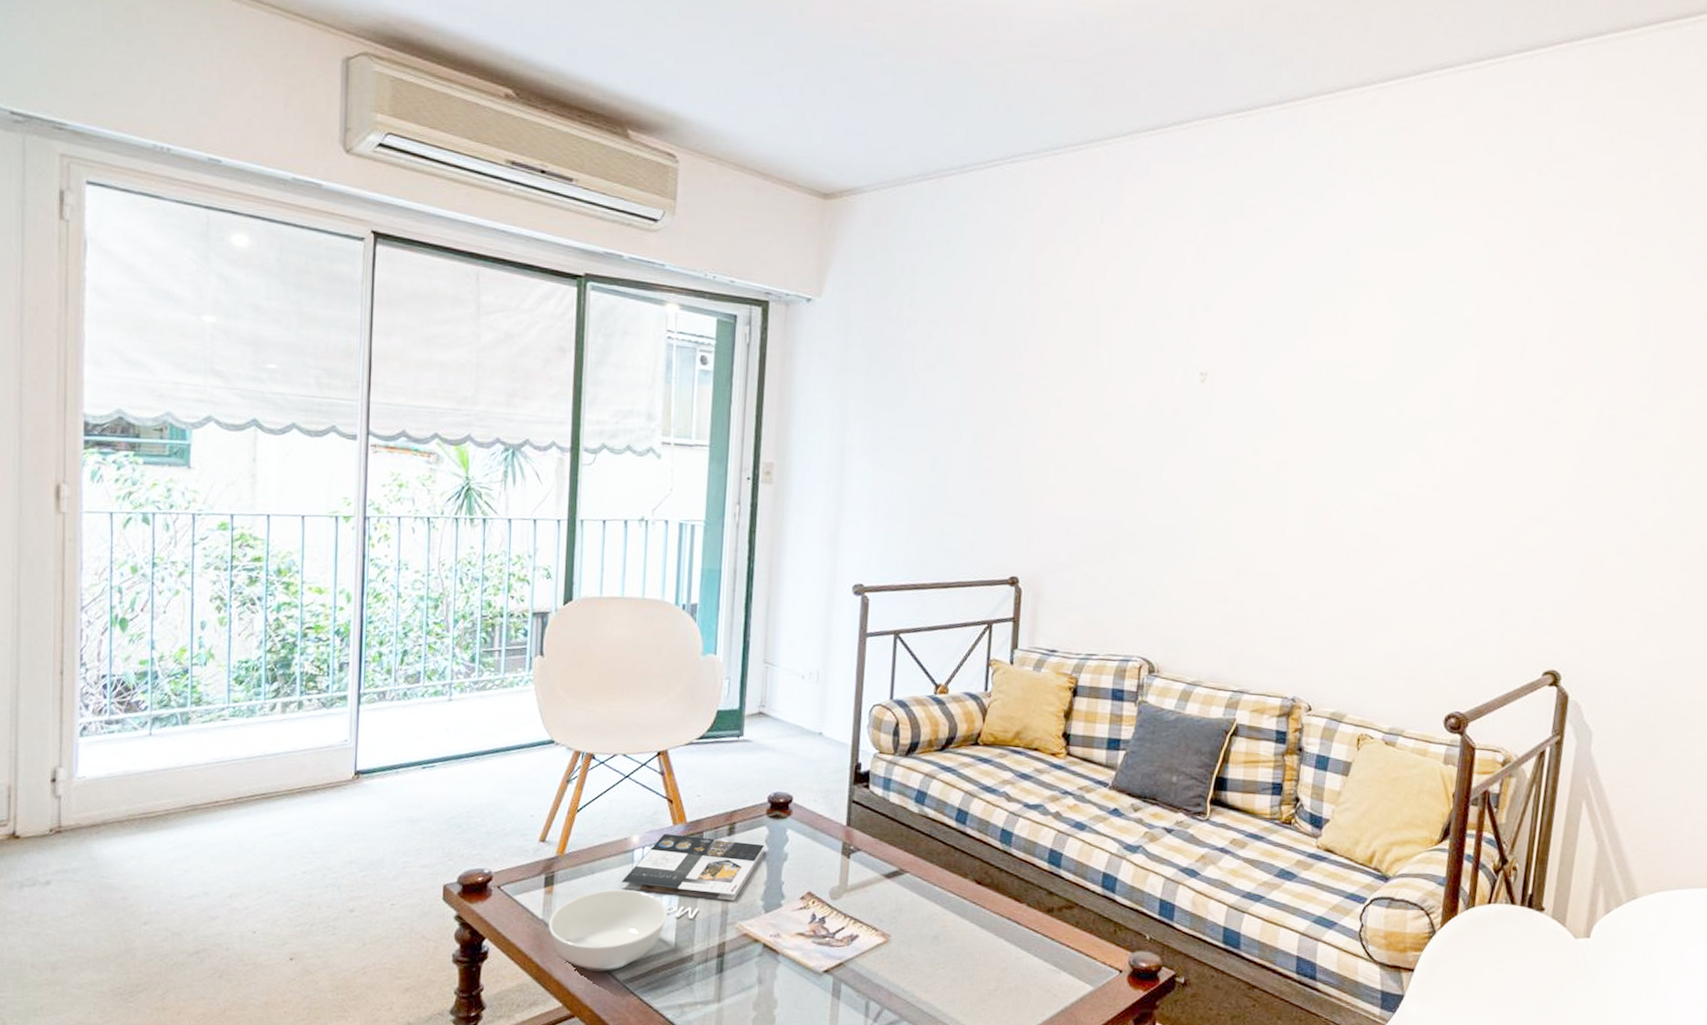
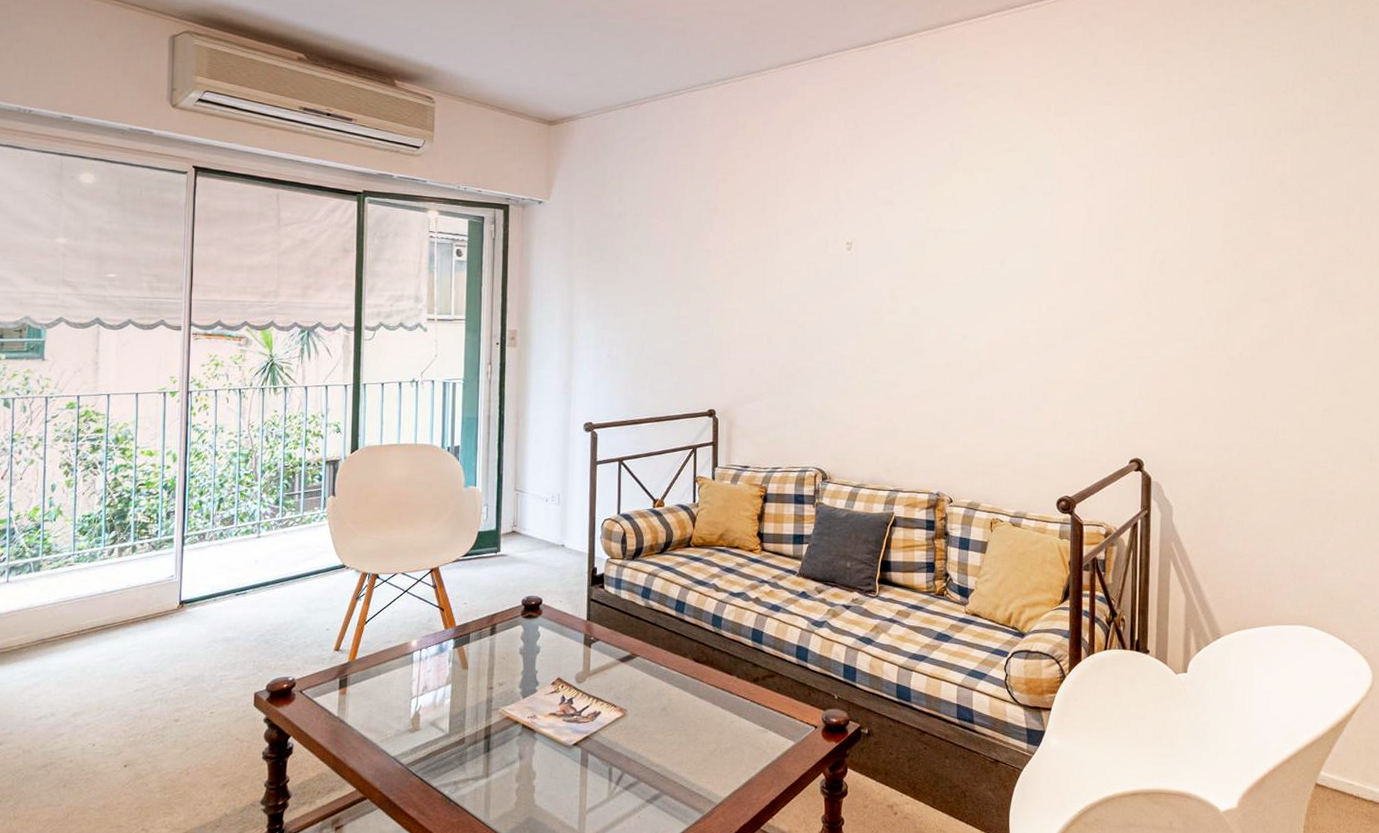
bowl: present [548,889,668,972] -> none [342,686,443,758]
magazine: present [620,833,766,920] -> none [402,637,521,708]

